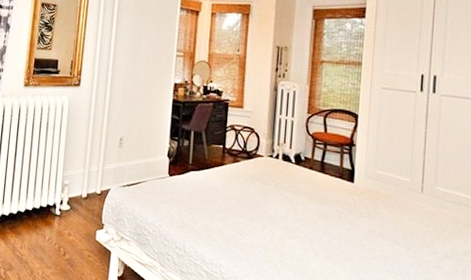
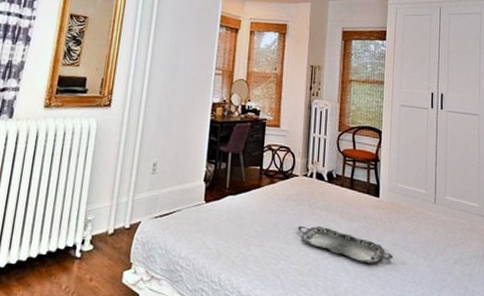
serving tray: none [262,204,370,248] -> present [297,225,393,264]

